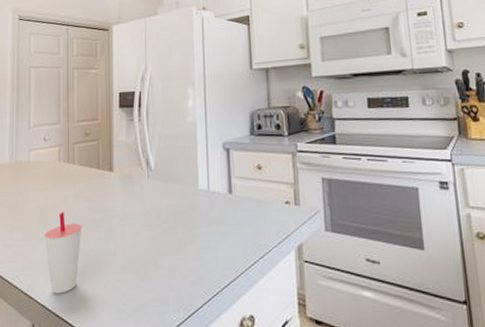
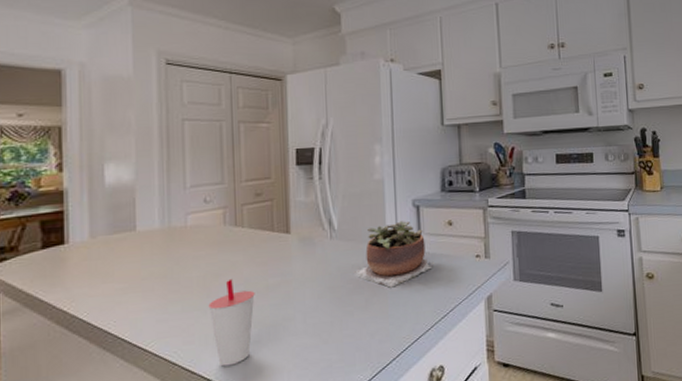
succulent plant: none [169,163,245,230] -> present [355,221,436,288]

